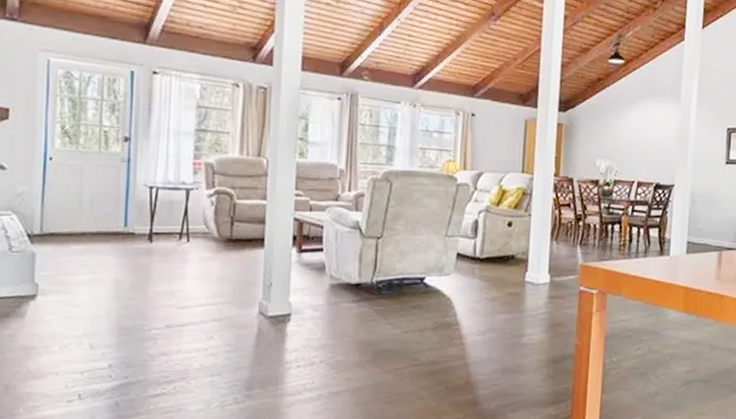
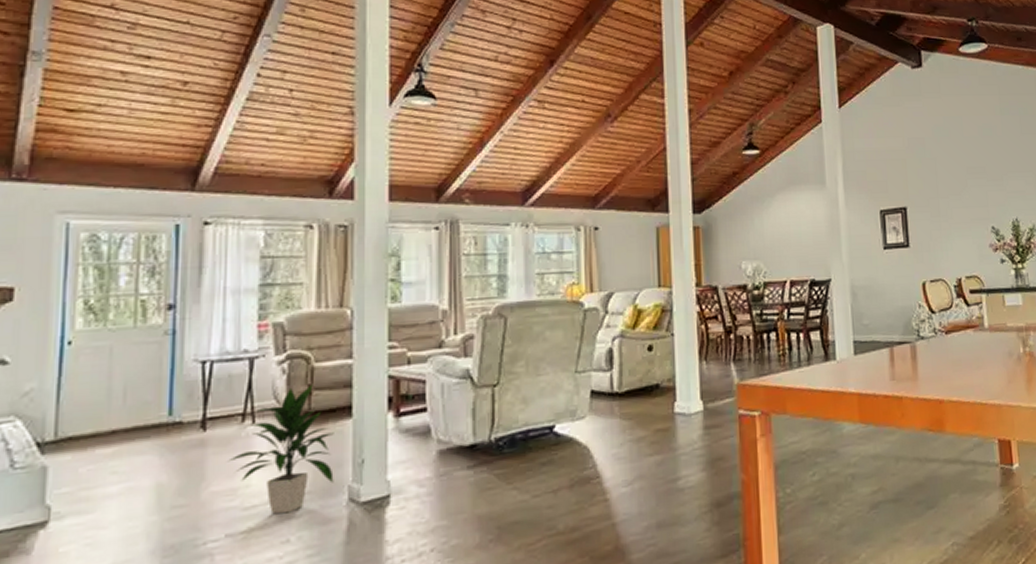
indoor plant: none [168,216,250,316] -> present [228,384,334,514]

